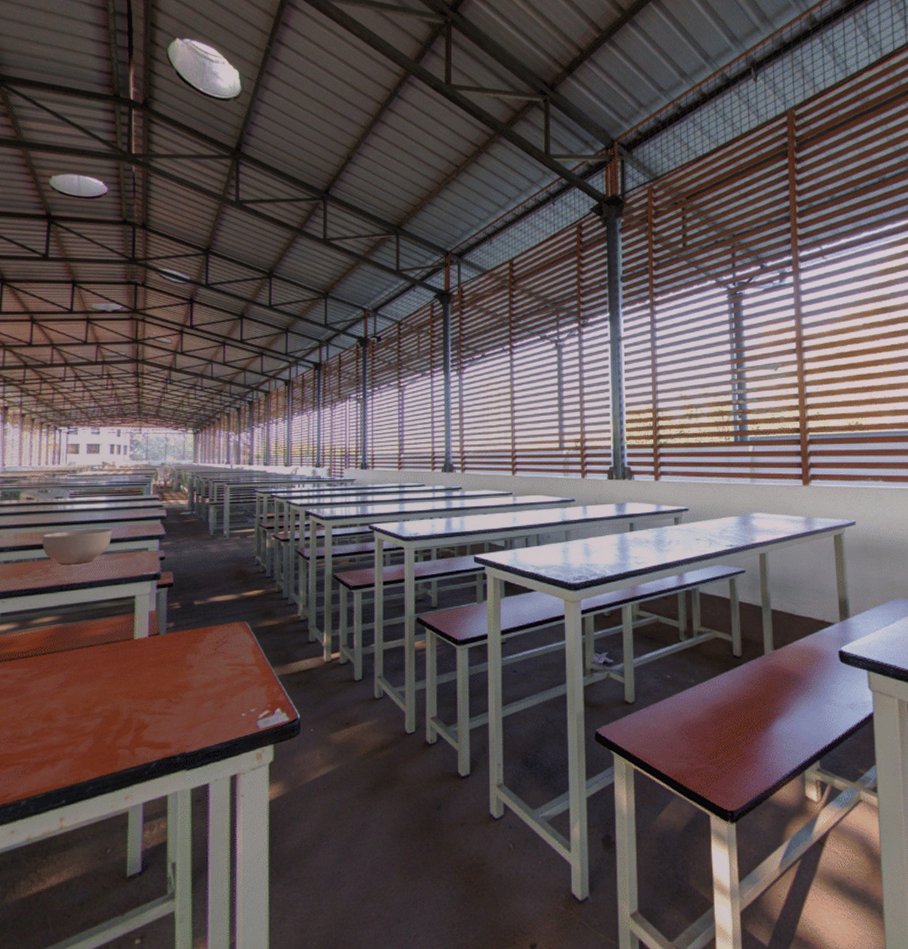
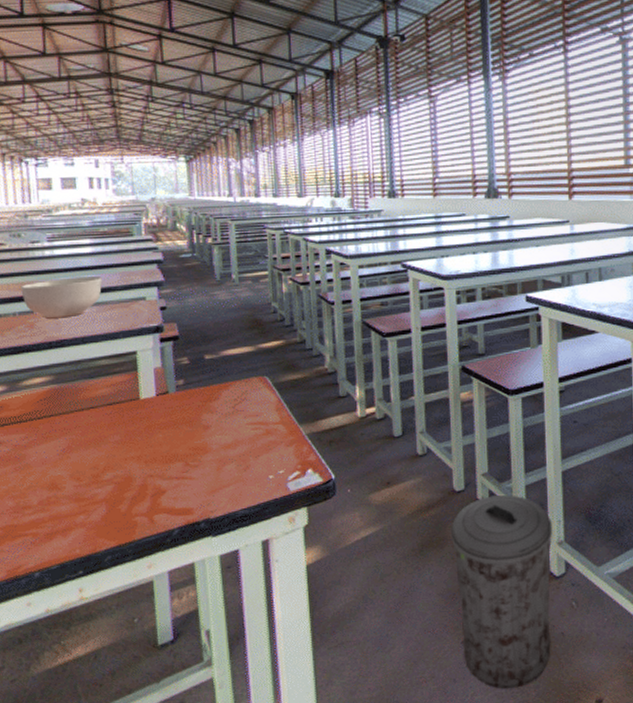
trash can: none [401,738,493,931] -> present [450,495,553,689]

